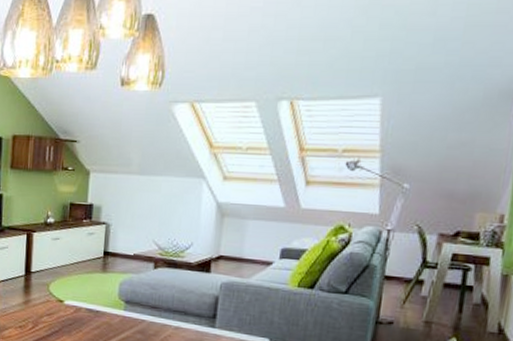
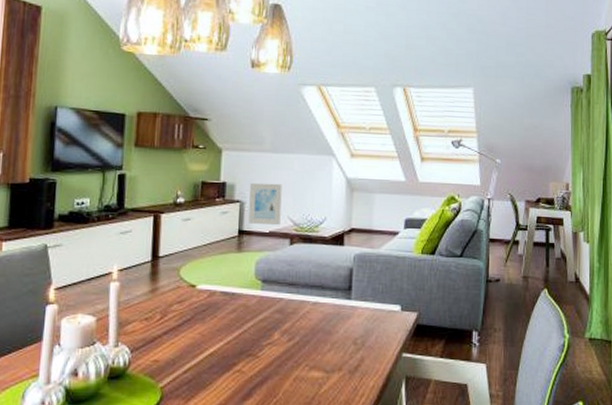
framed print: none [114,205,149,249] -> present [248,182,282,226]

